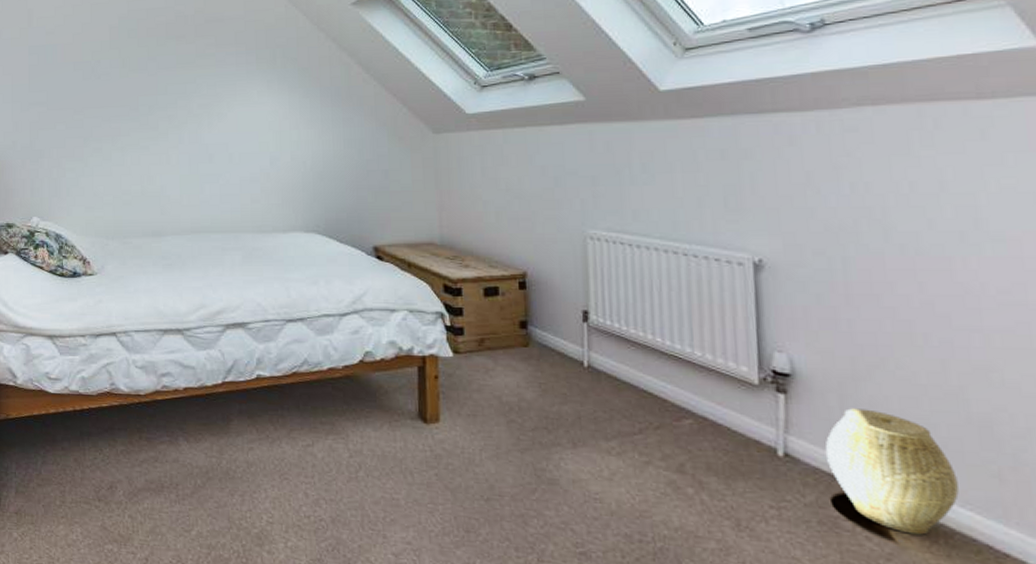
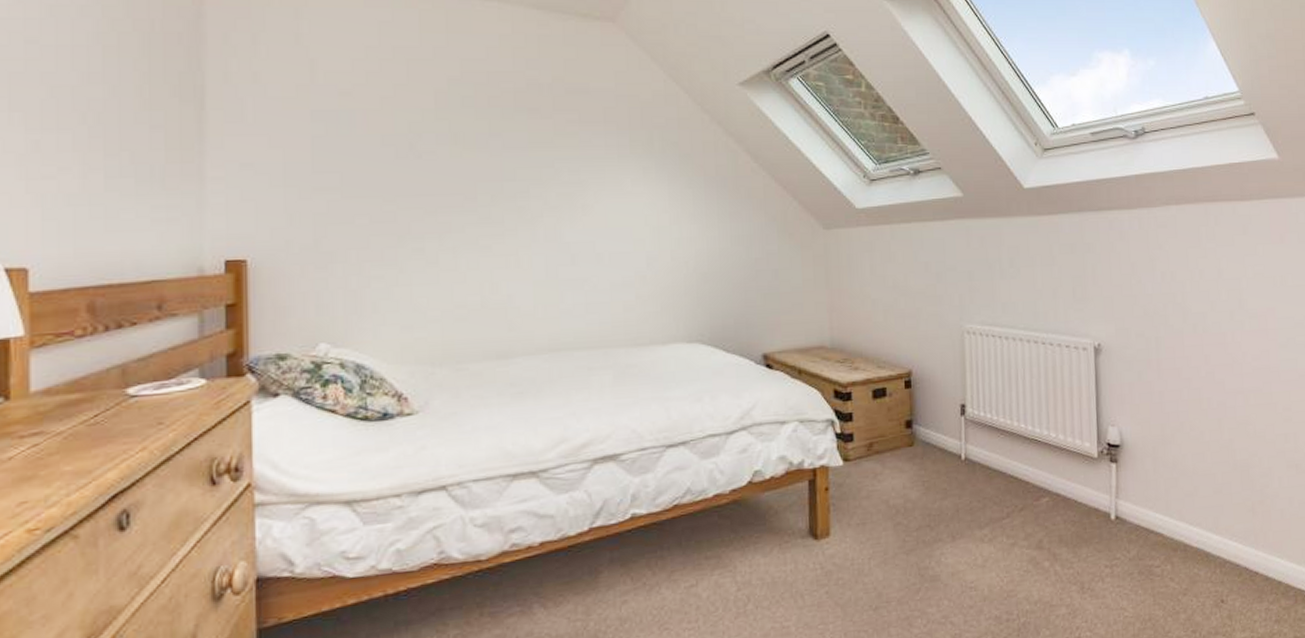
woven basket: present [825,408,959,535] -> none [1143,468,1229,570]

